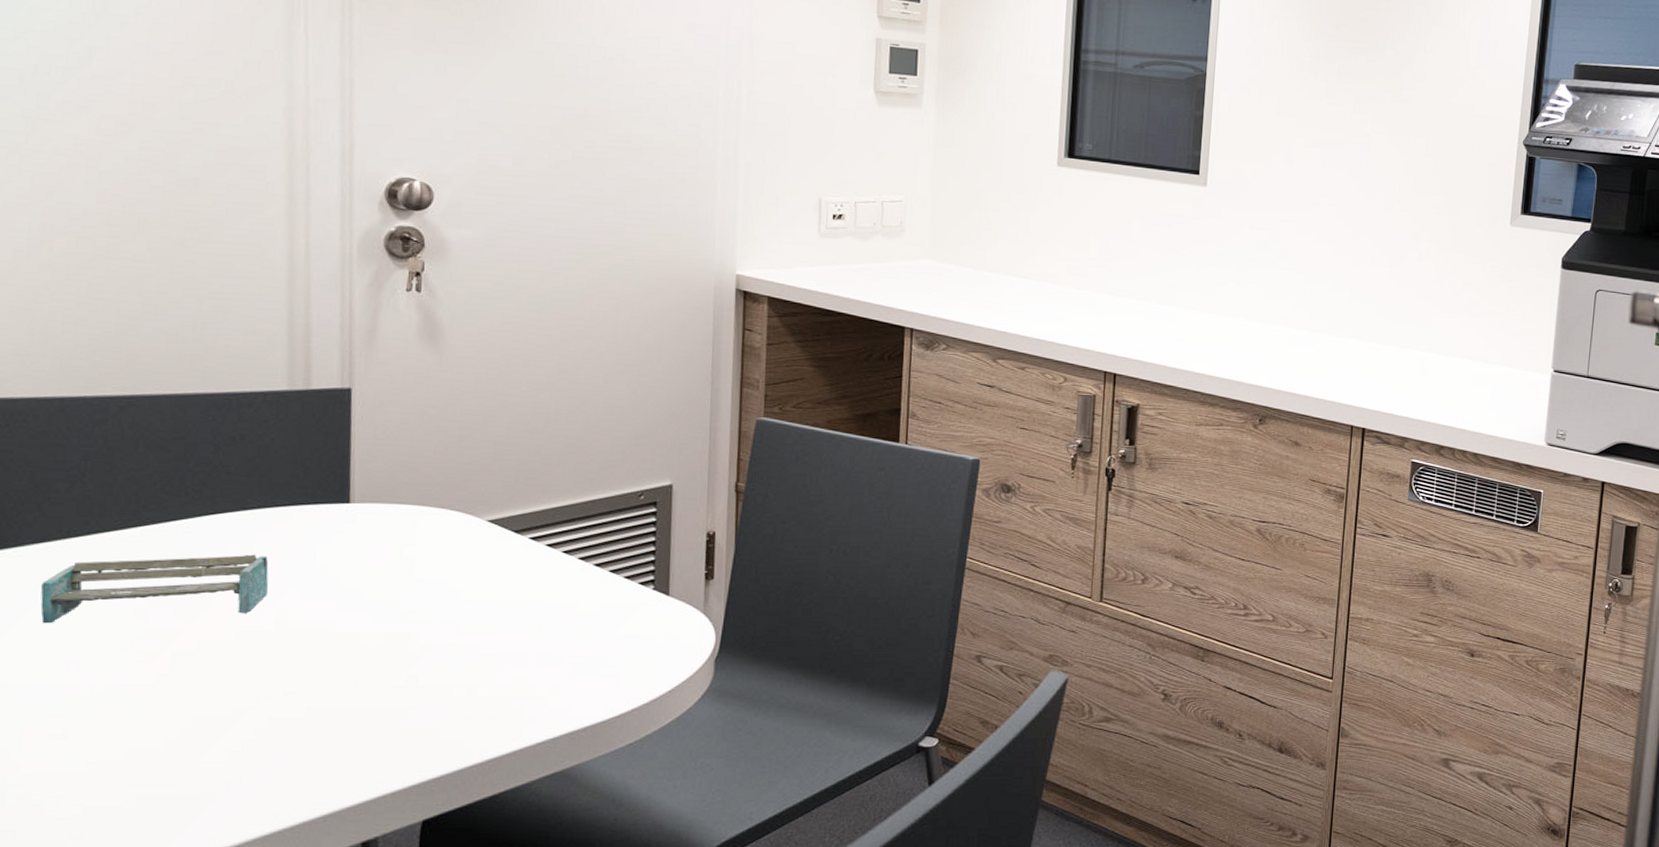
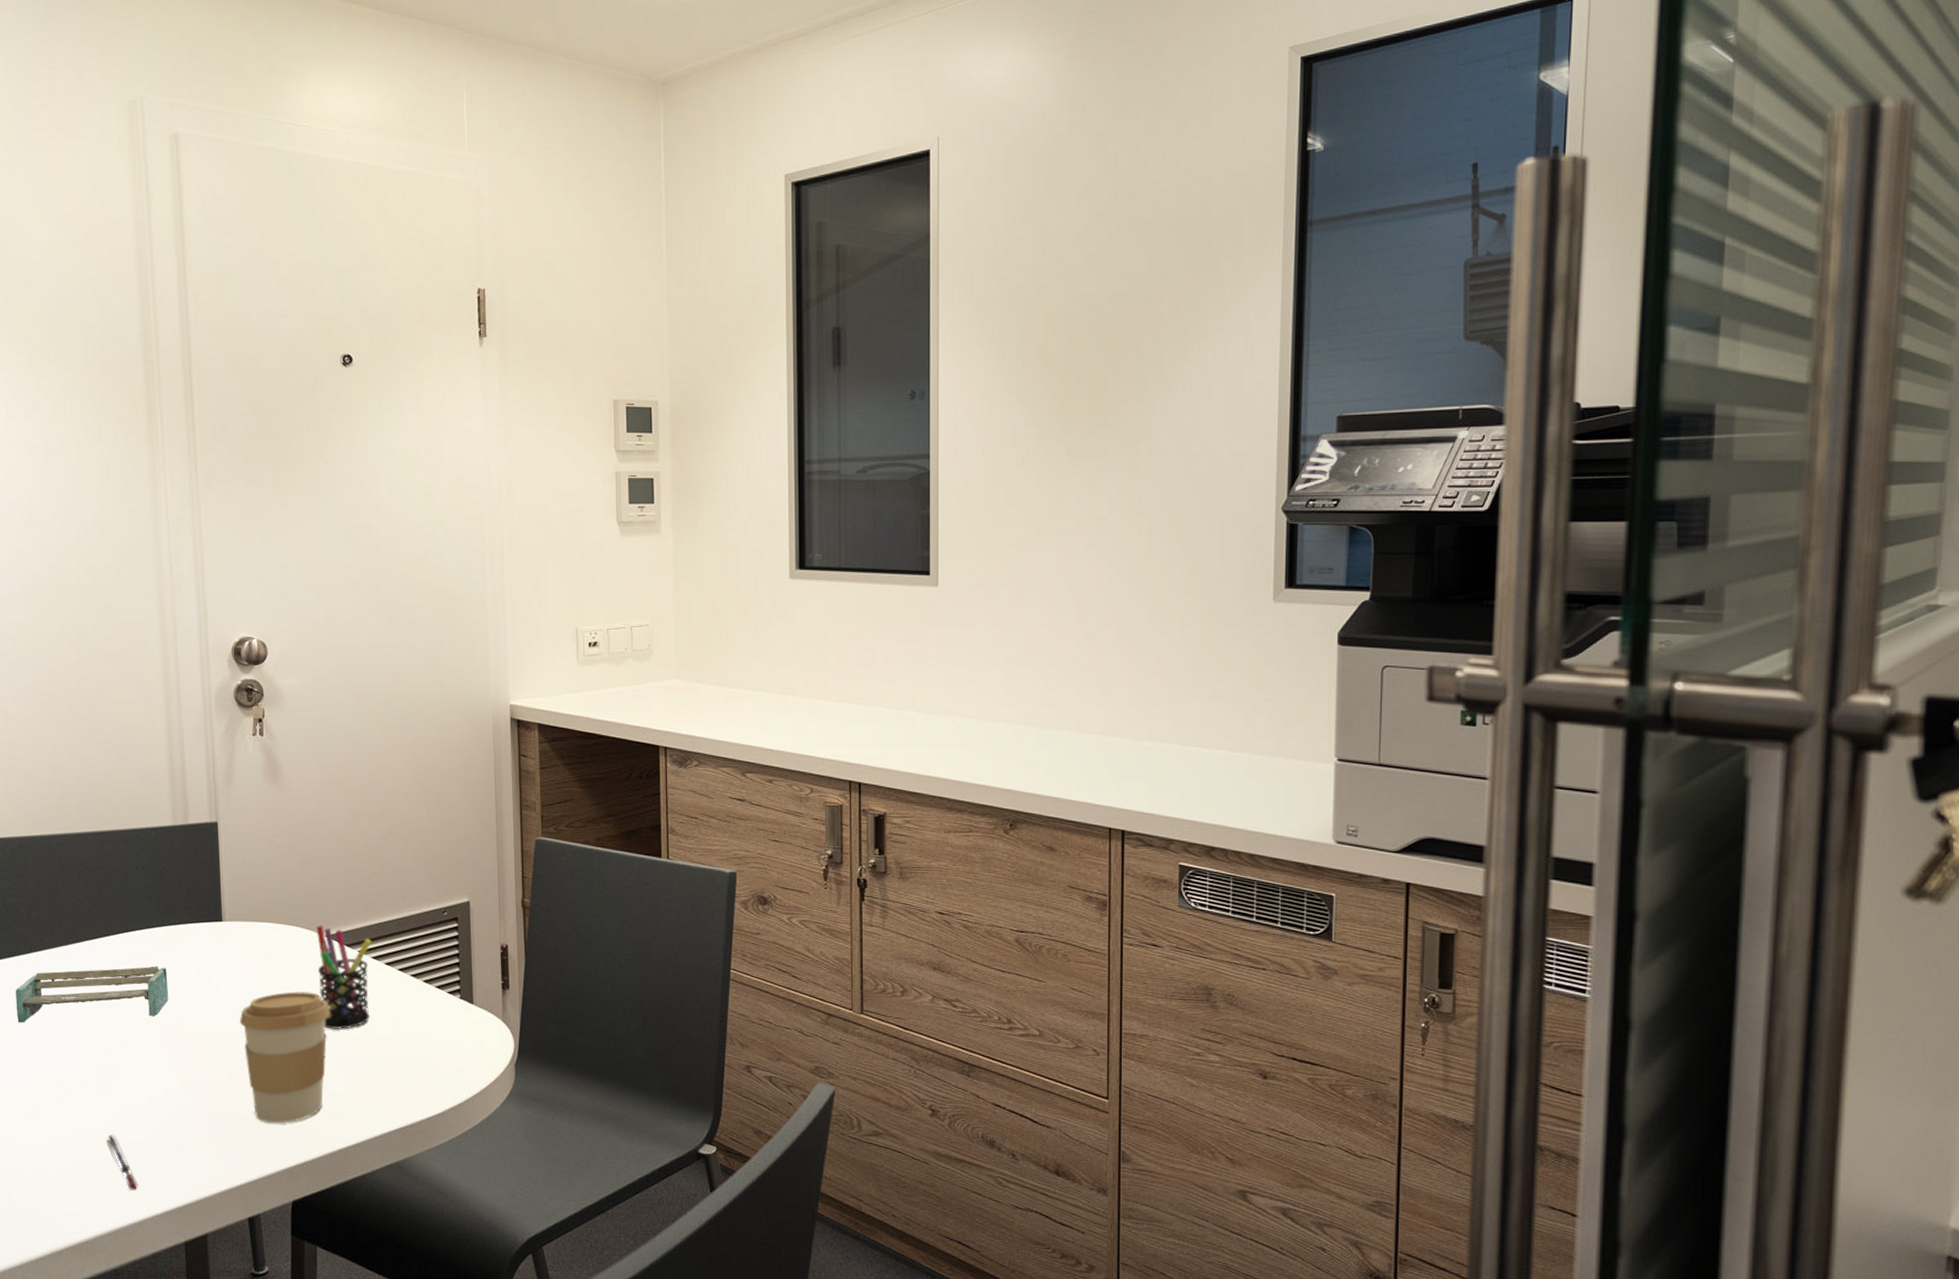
pen: none [166,755,209,820] -> present [106,1135,138,1191]
coffee cup: none [365,583,488,734] -> present [239,991,330,1124]
pen holder: none [474,508,547,627] -> present [316,925,372,1030]

